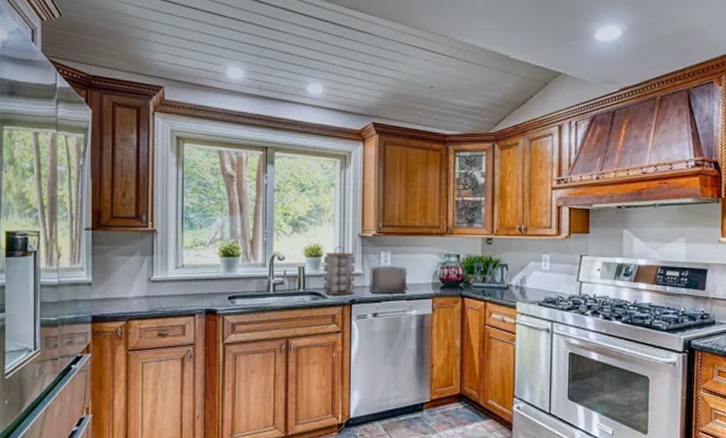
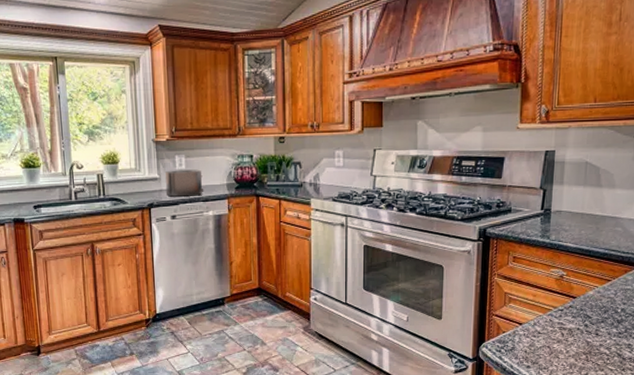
spice rack: present [323,245,355,296] -> none [120,151,152,201]

